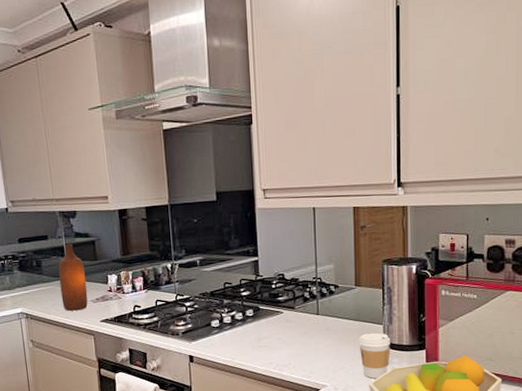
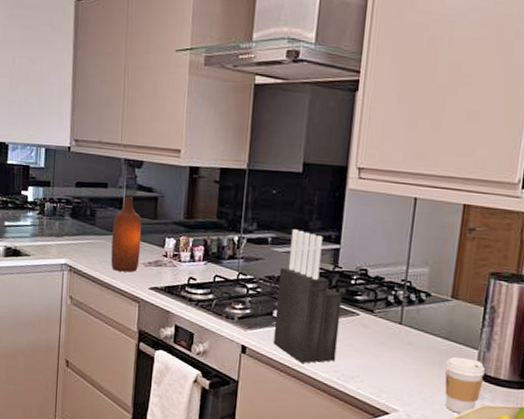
knife block: none [211,250,270,361] -> present [273,229,343,363]

